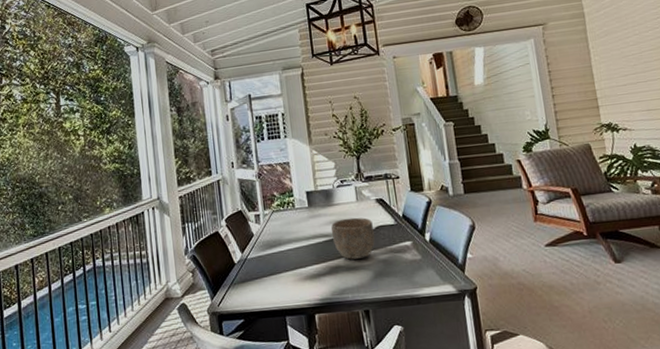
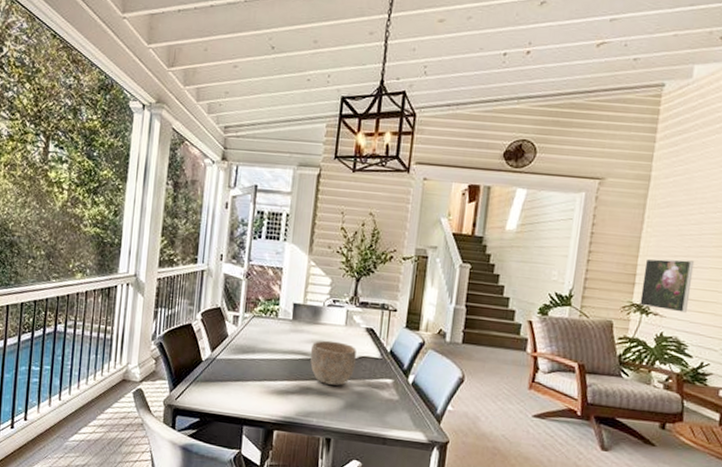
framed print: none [601,76,650,125] -> present [639,259,695,313]

